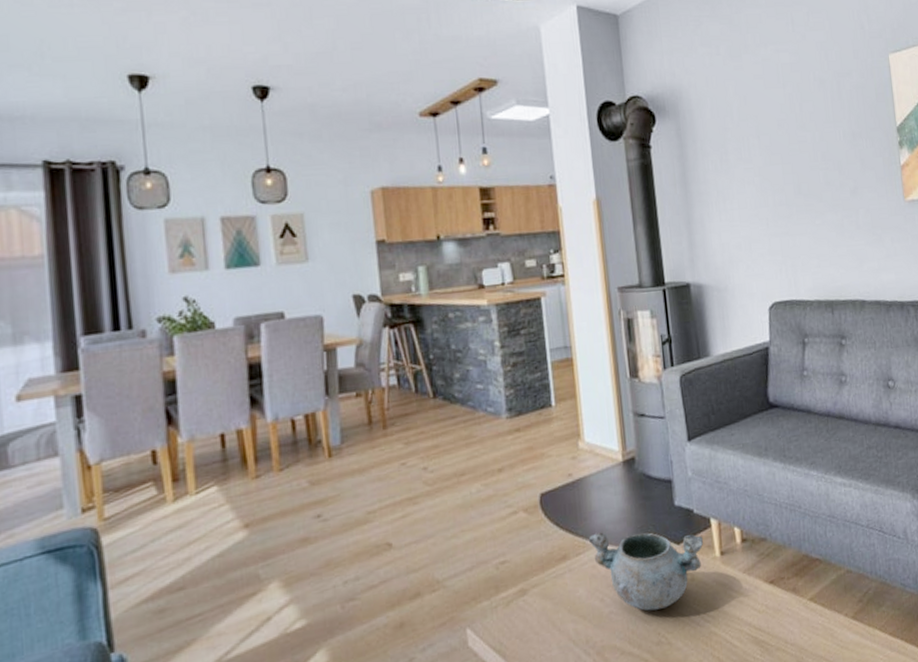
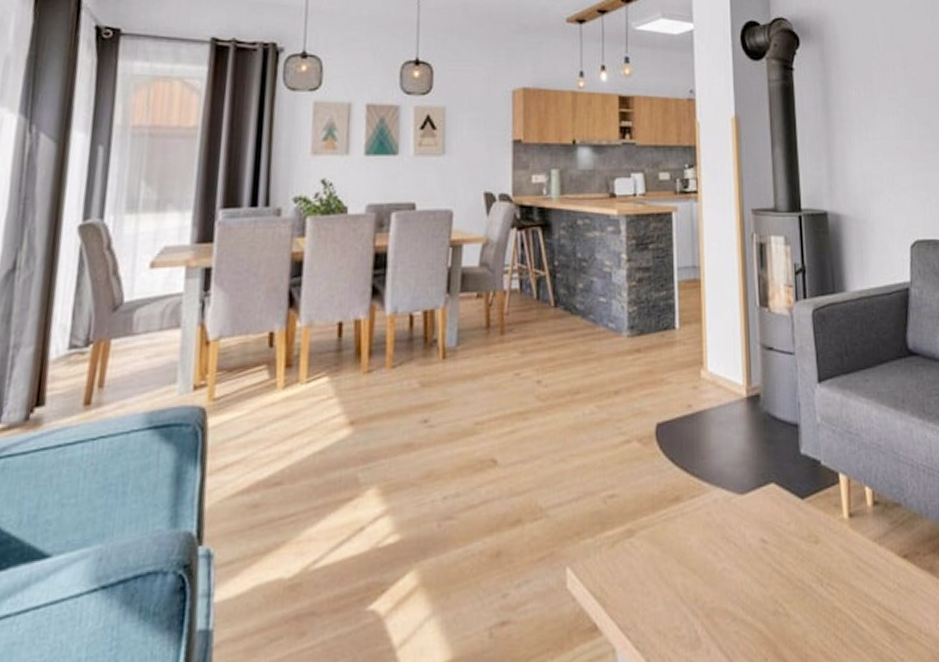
bowl: present [588,532,704,611] -> none [704,474,831,573]

